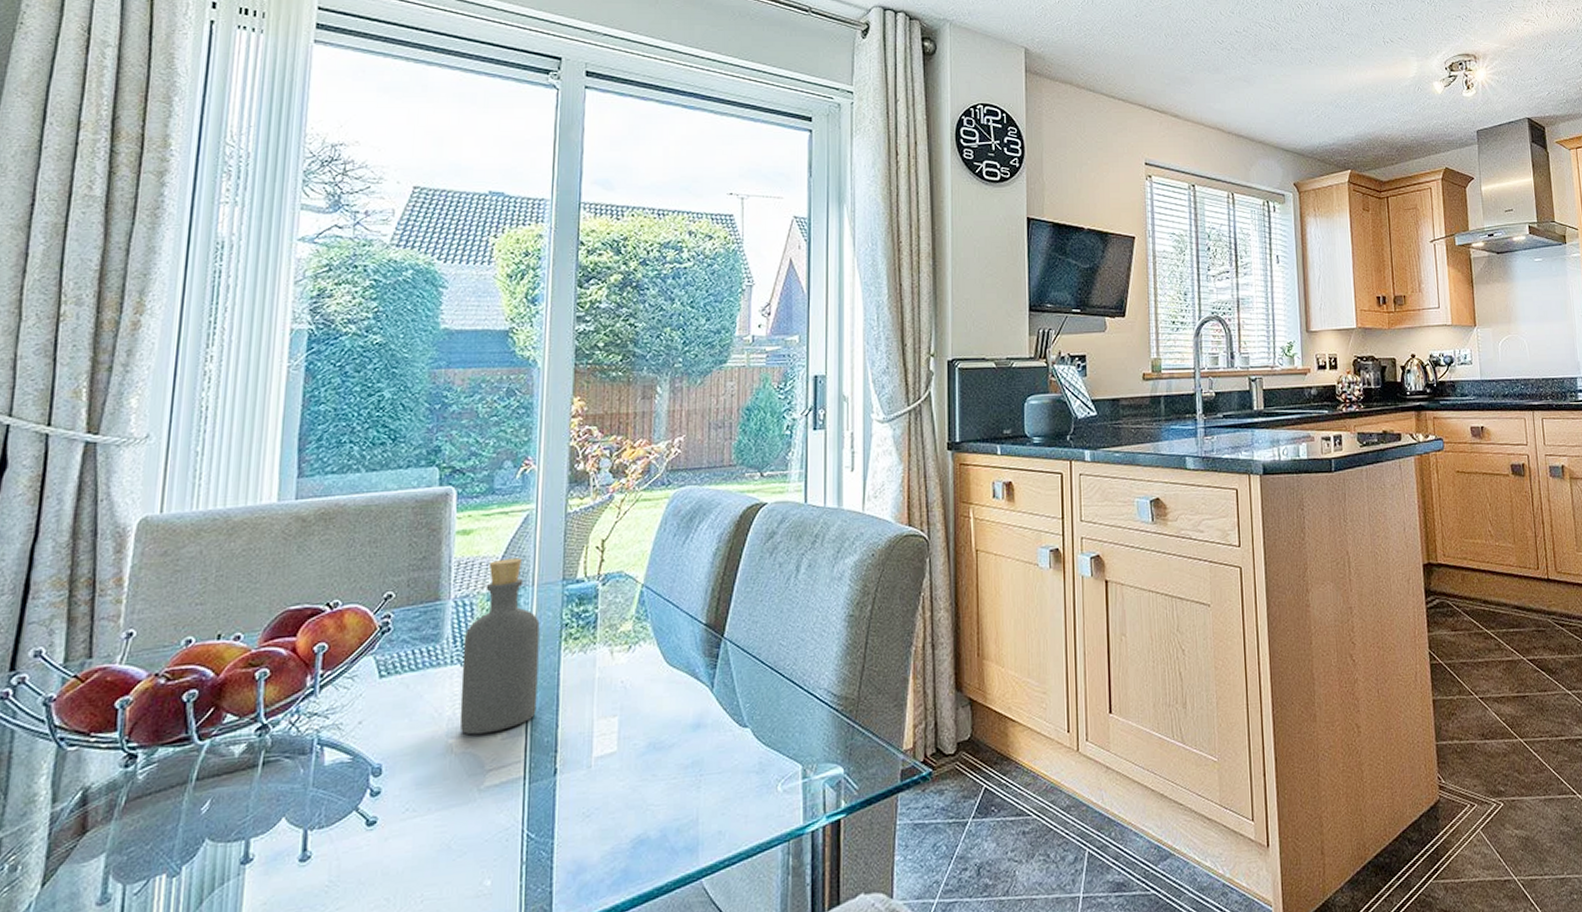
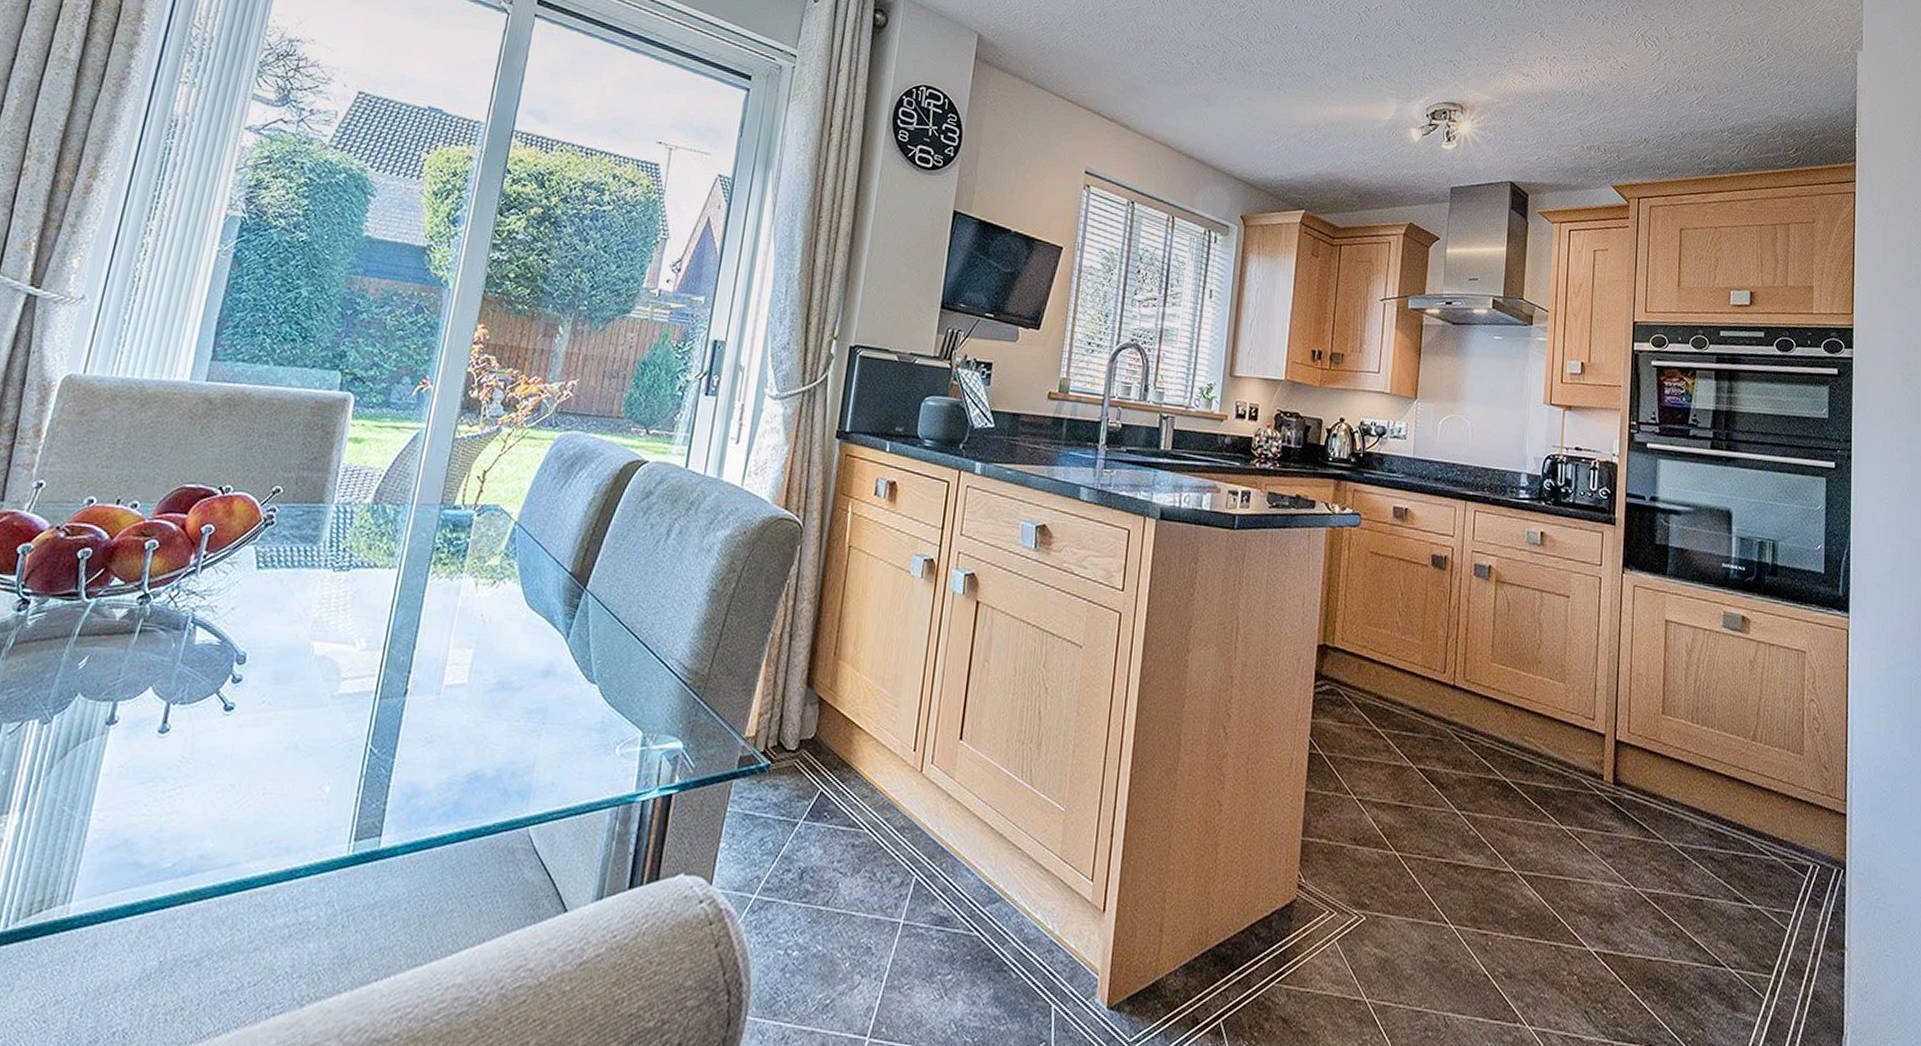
bottle: present [459,558,540,735] -> none [324,472,413,642]

